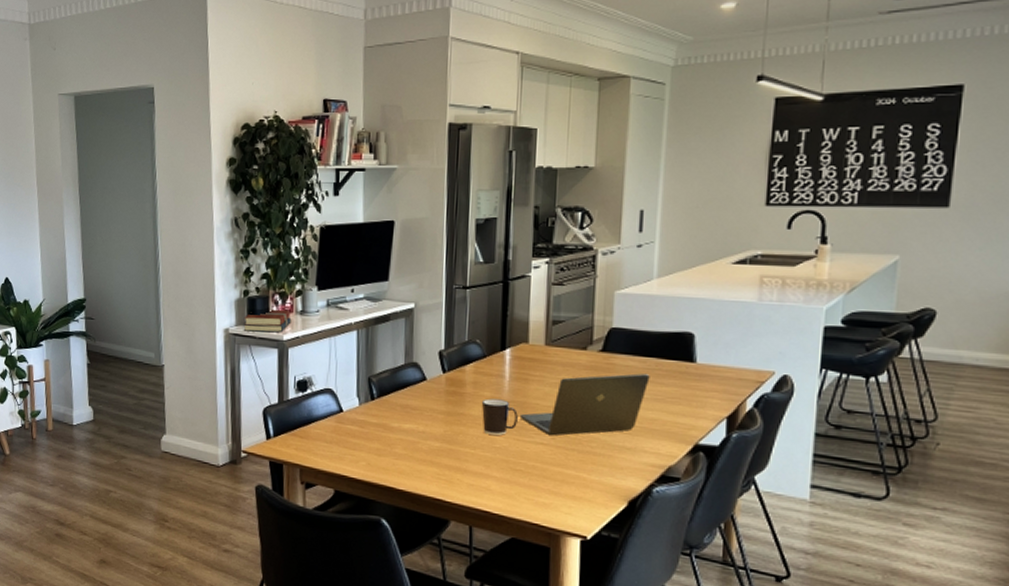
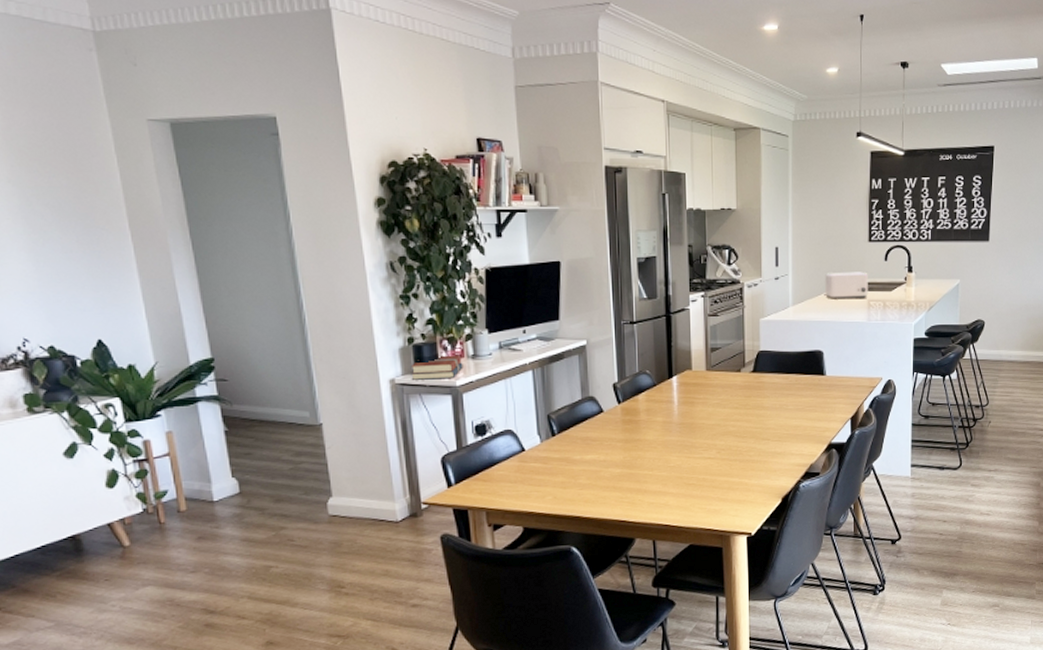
mug: present [481,398,518,436] -> none [655,423,688,457]
laptop: present [519,373,650,436] -> none [689,388,792,451]
toaster: none [702,241,762,274] -> present [825,272,868,299]

